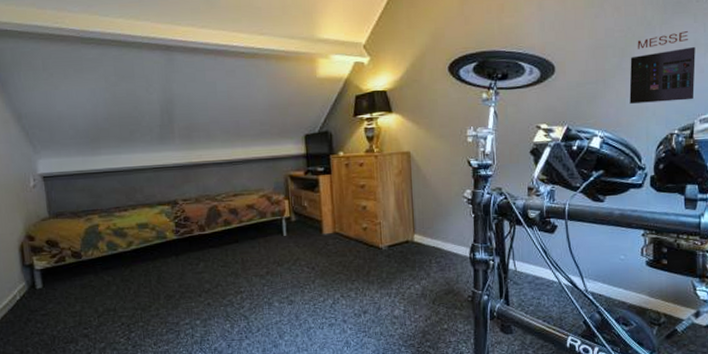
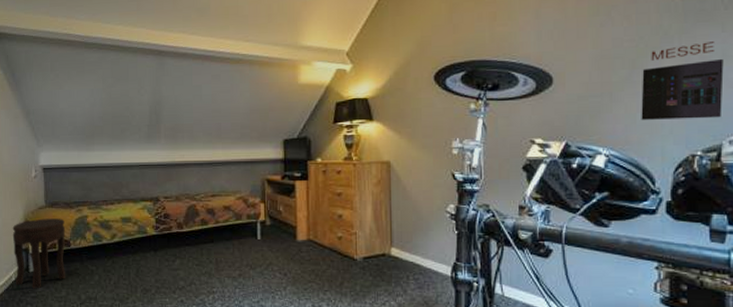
side table: none [11,229,79,306] -> present [12,218,65,289]

